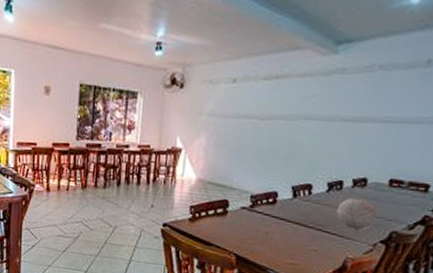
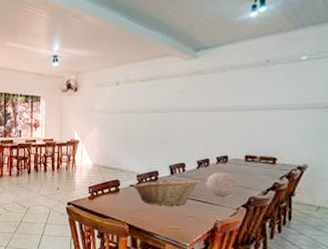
fruit basket: none [245,200,329,237] -> present [133,178,199,207]

